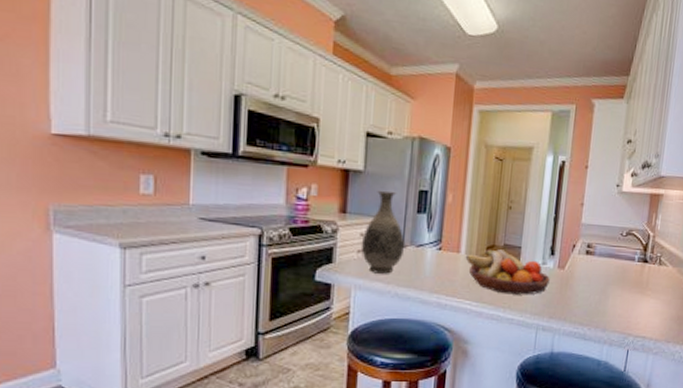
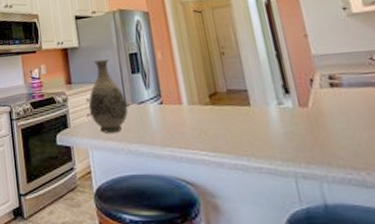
fruit bowl: present [465,249,550,295] -> none [189,95,295,141]

